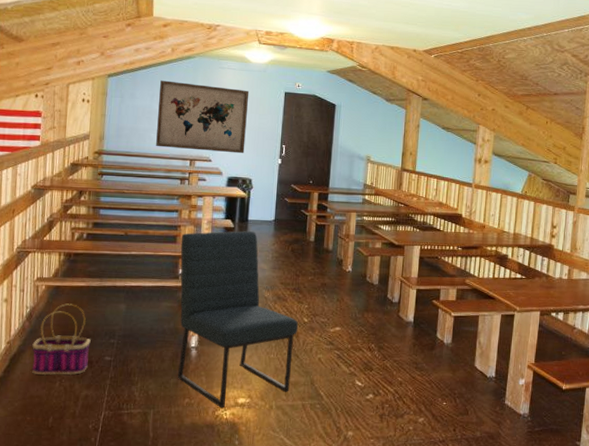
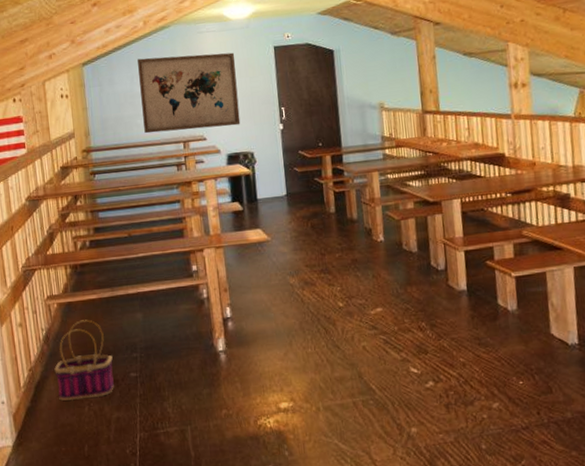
chair: present [177,231,298,408] -> none [188,211,336,417]

